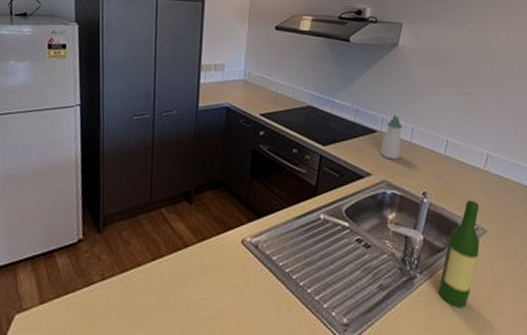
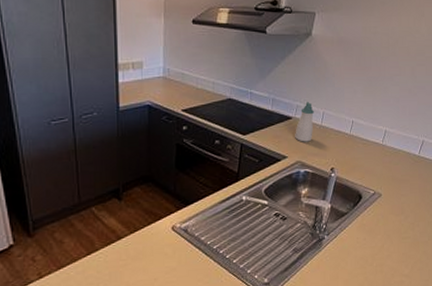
wine bottle: present [438,200,480,308] -> none [342,170,377,258]

